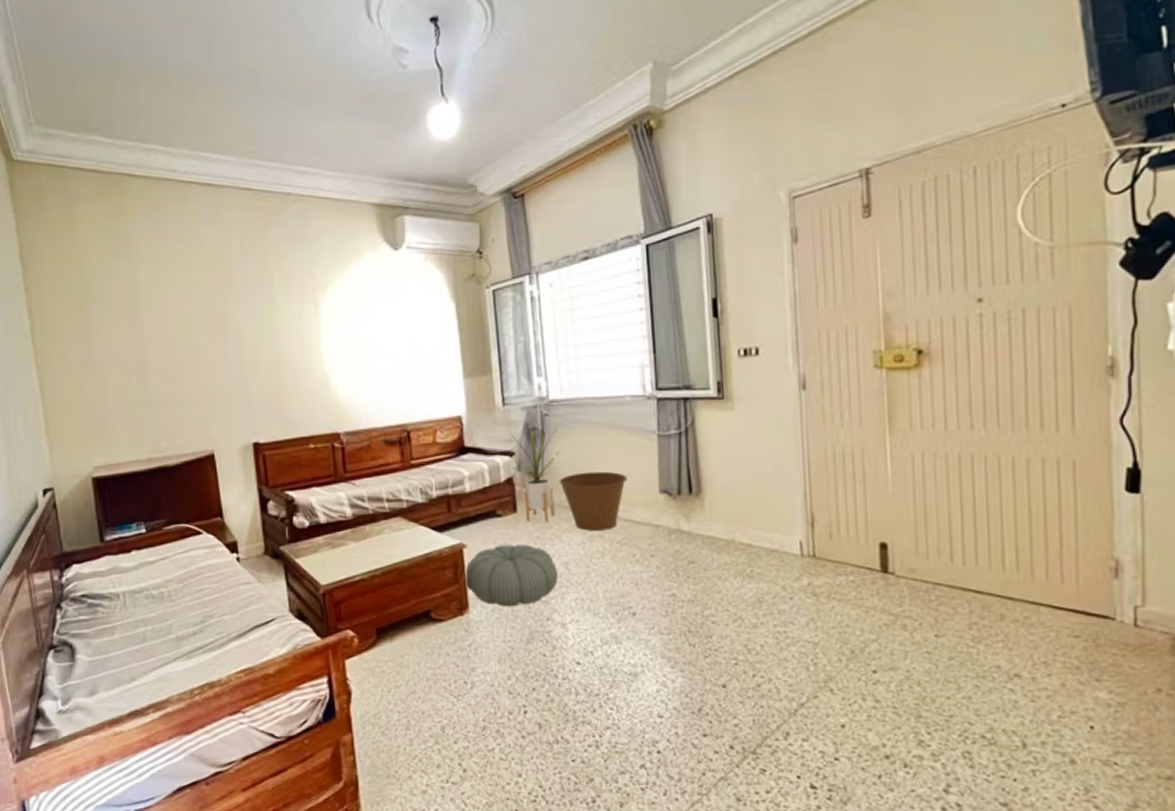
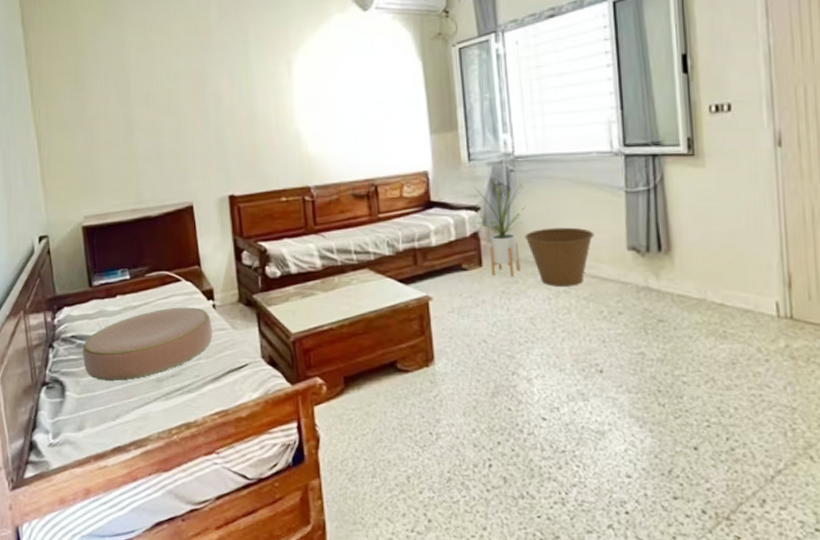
cushion: none [94,561,237,641] -> present [83,307,213,381]
pouf: present [465,544,558,607] -> none [431,298,523,360]

